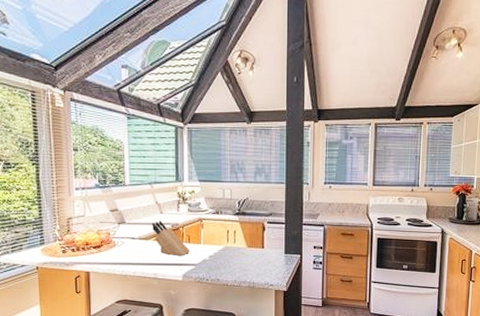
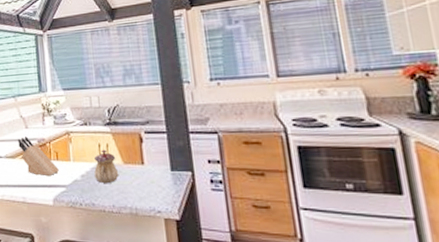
teapot: none [222,235,243,262] -> present [94,149,119,183]

